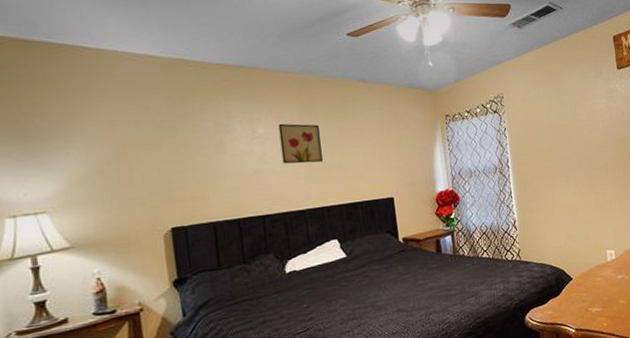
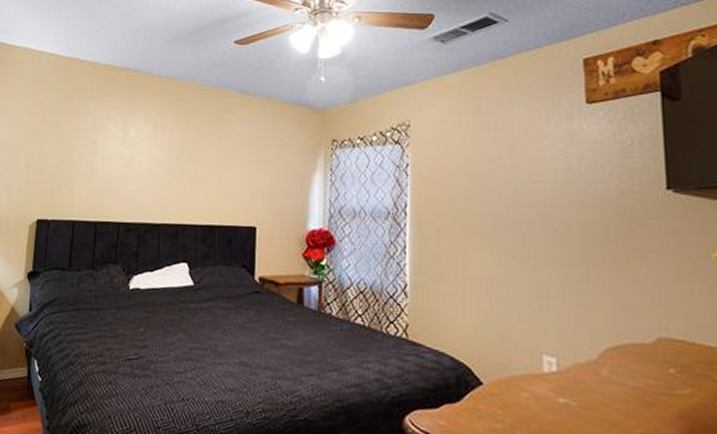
wall art: present [278,123,323,164] -> none [147,129,190,175]

